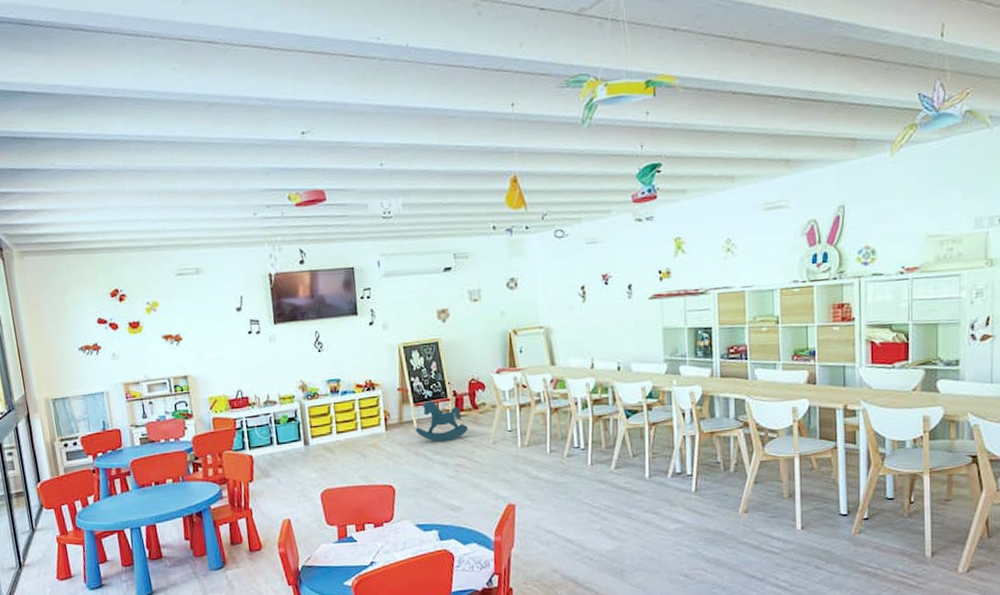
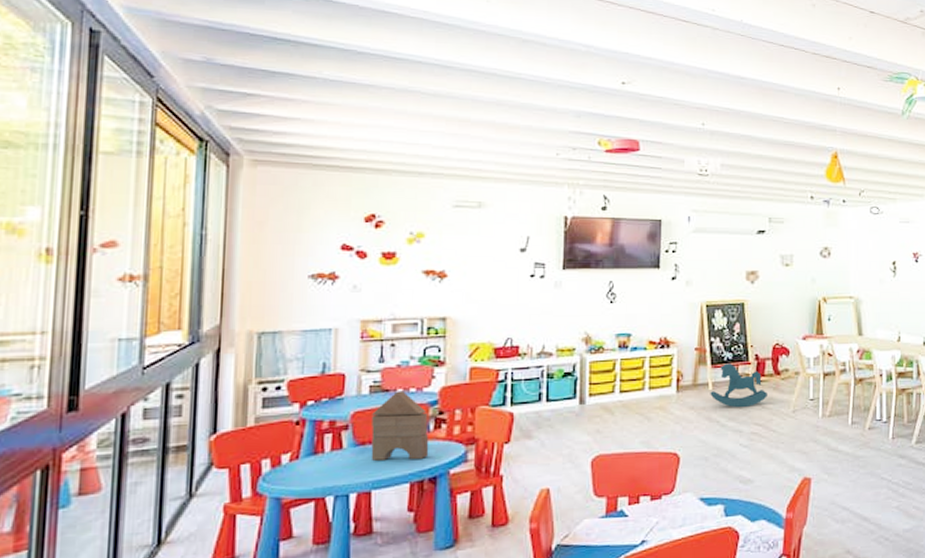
toy blocks: none [145,441,193,500] -> present [371,391,429,461]

